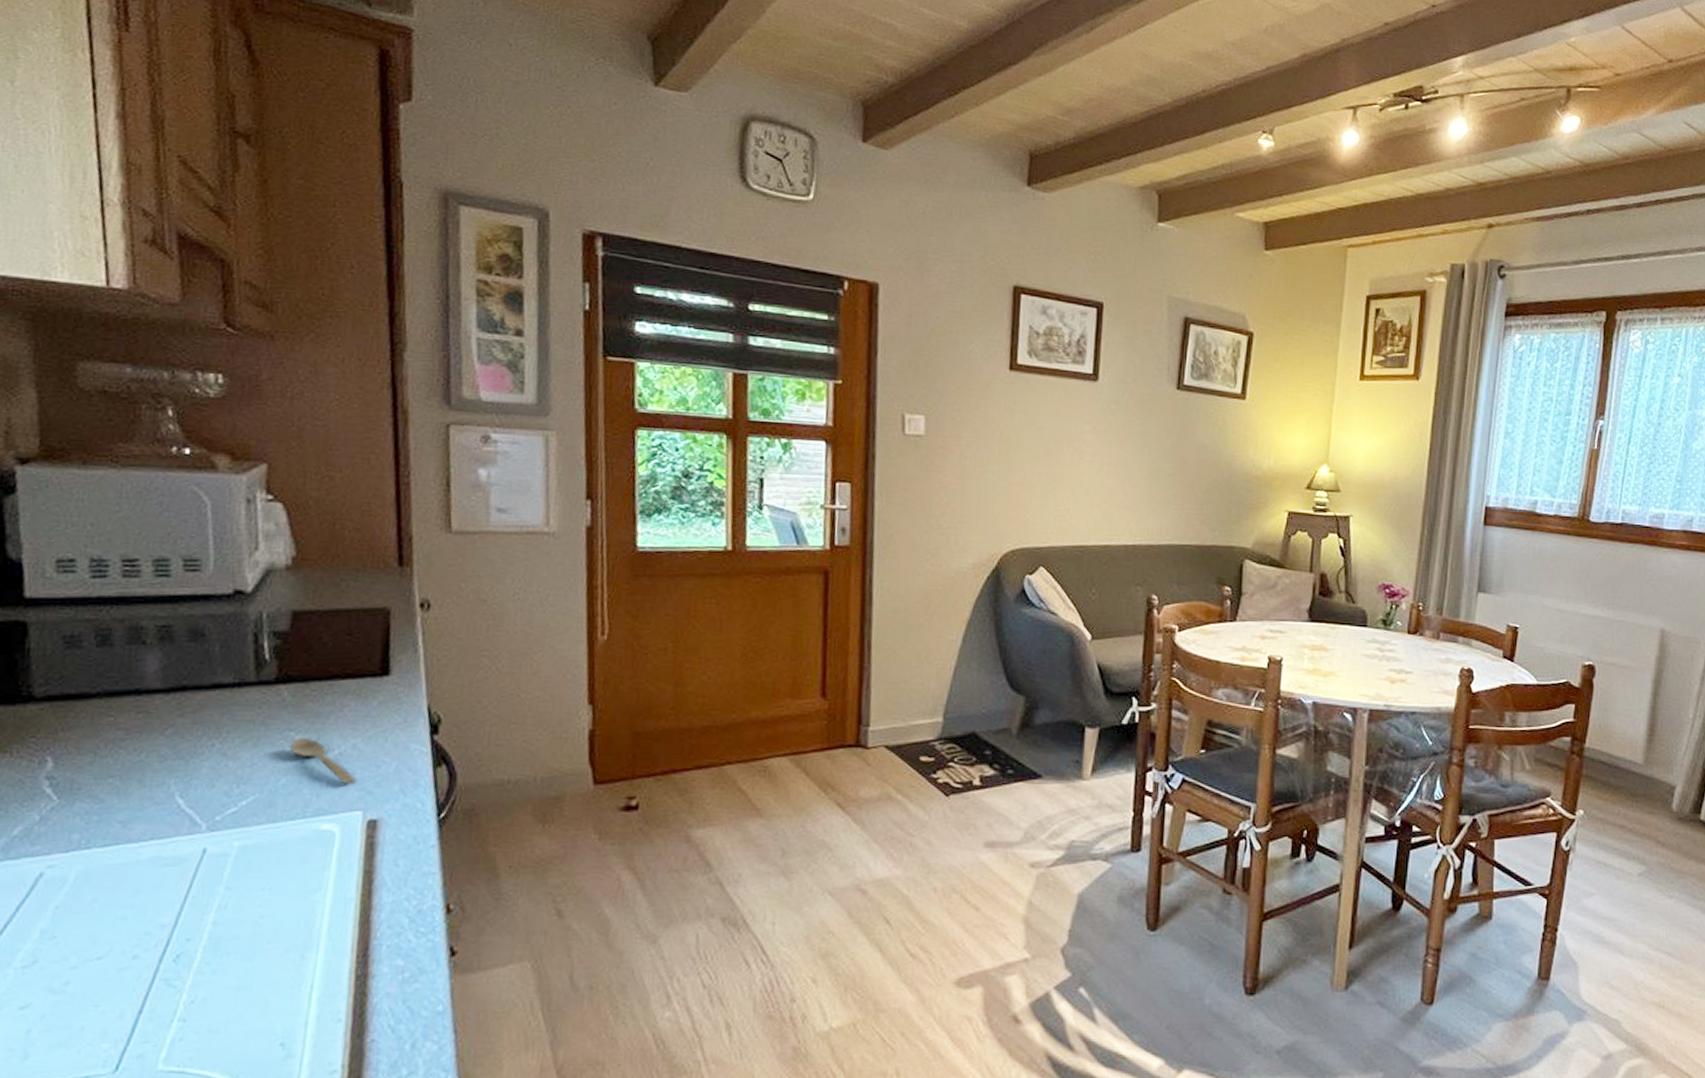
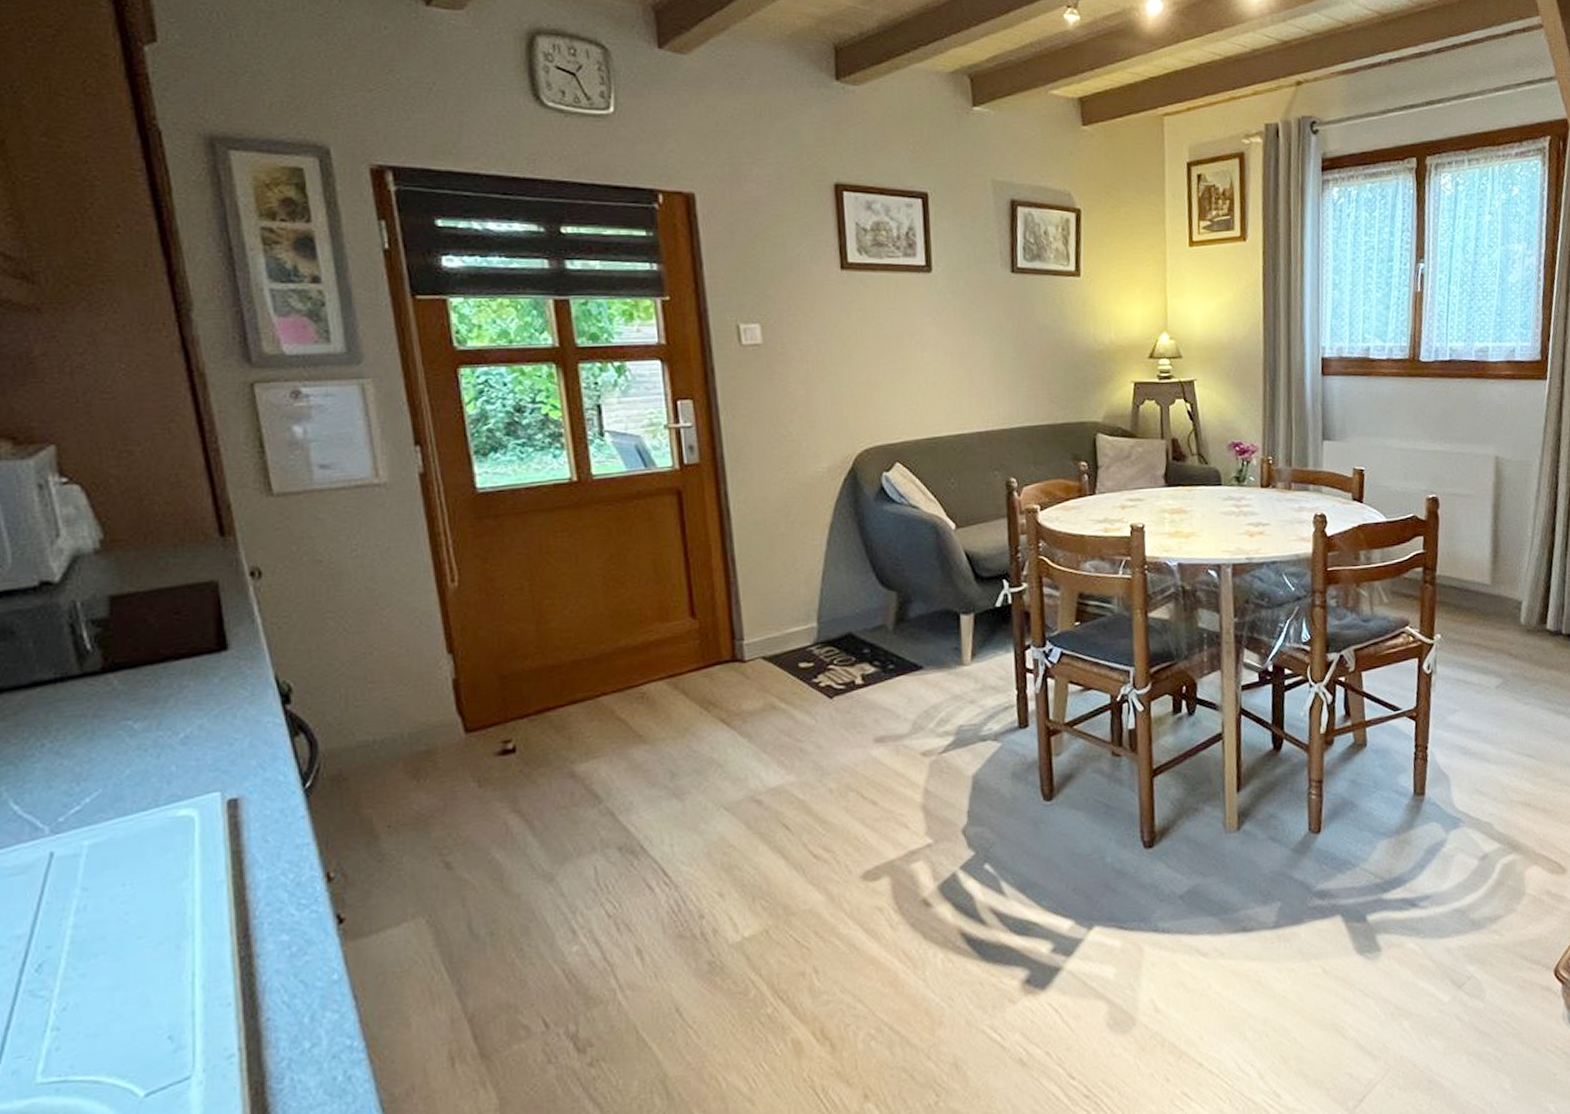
spoon: present [290,737,356,784] -> none [129,724,208,766]

